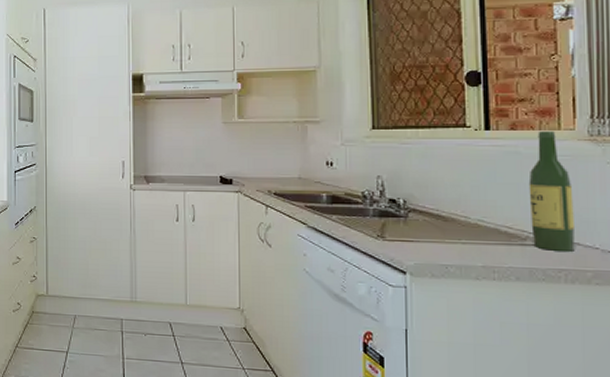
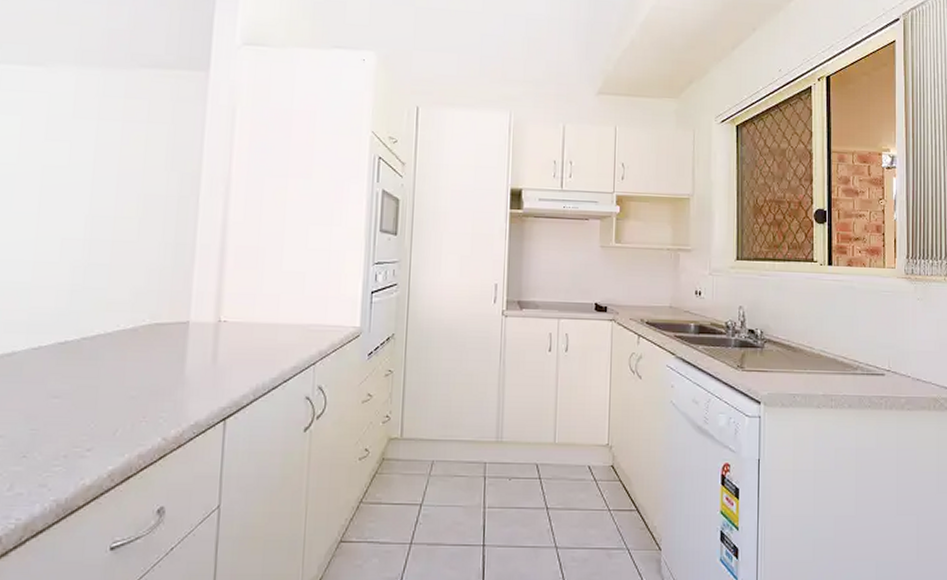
wine bottle: present [528,130,575,251] -> none [860,268,893,380]

